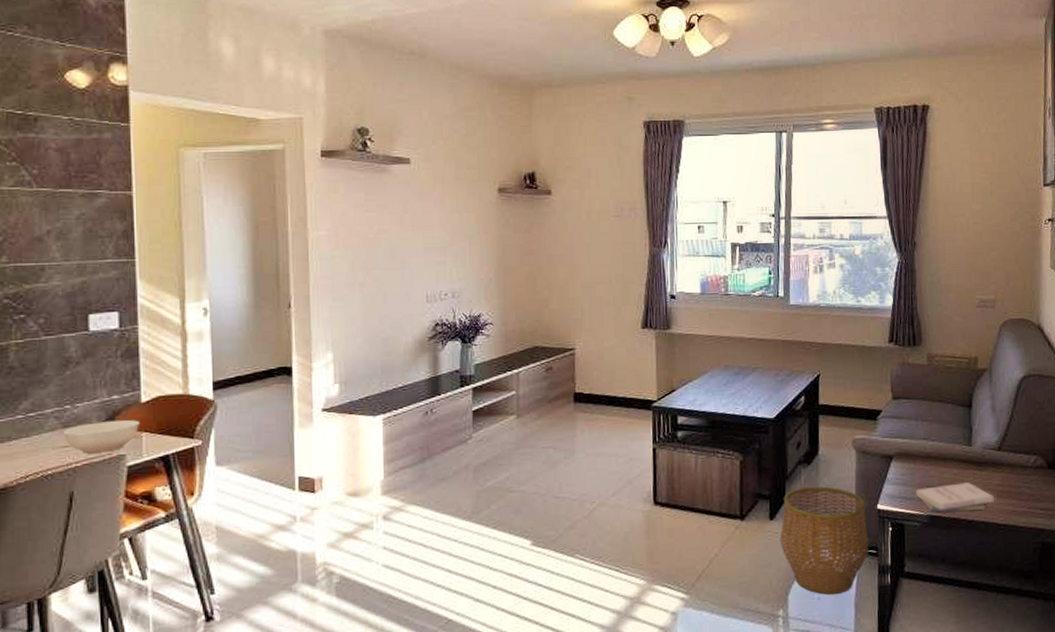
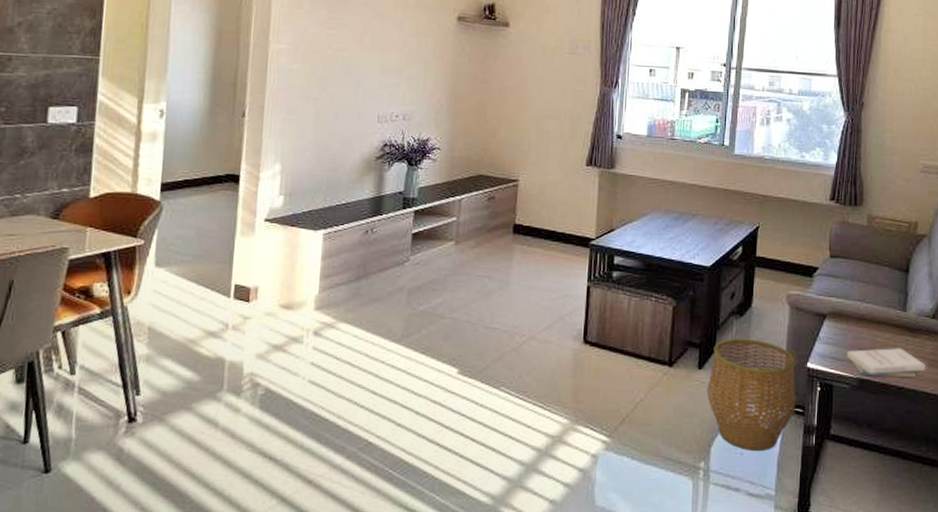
bowl: present [63,420,140,454] -> none [10,213,87,244]

